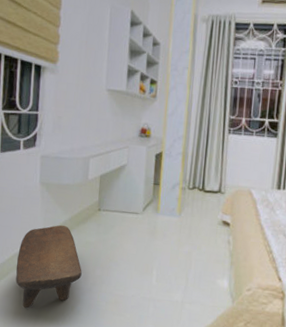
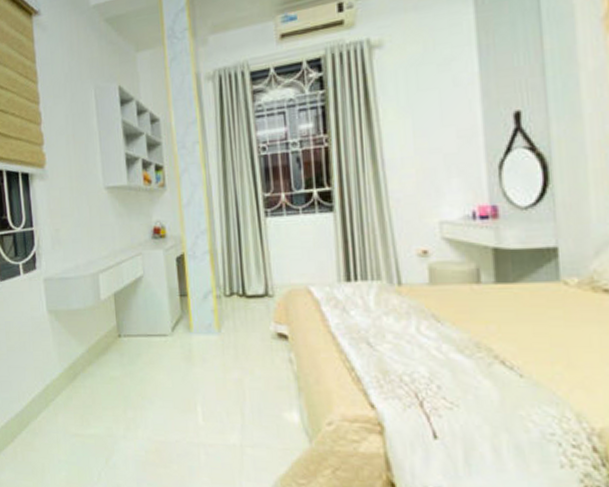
bench: present [15,224,82,308] -> none [35,359,111,464]

